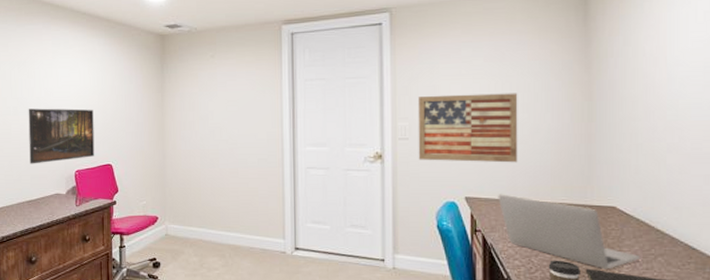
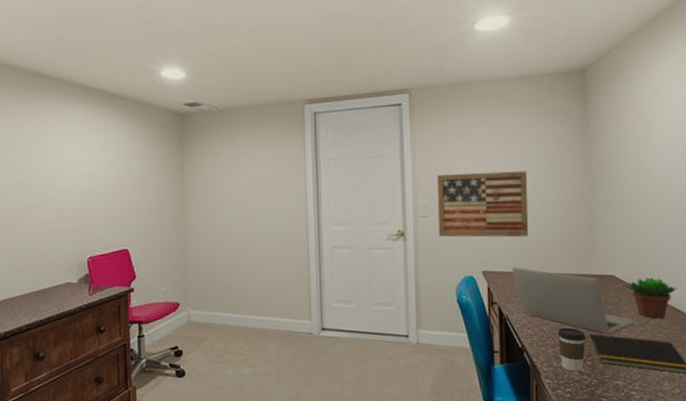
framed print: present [28,108,95,164] -> none [33,191,110,252]
succulent plant: none [628,209,692,256] -> present [625,276,677,319]

